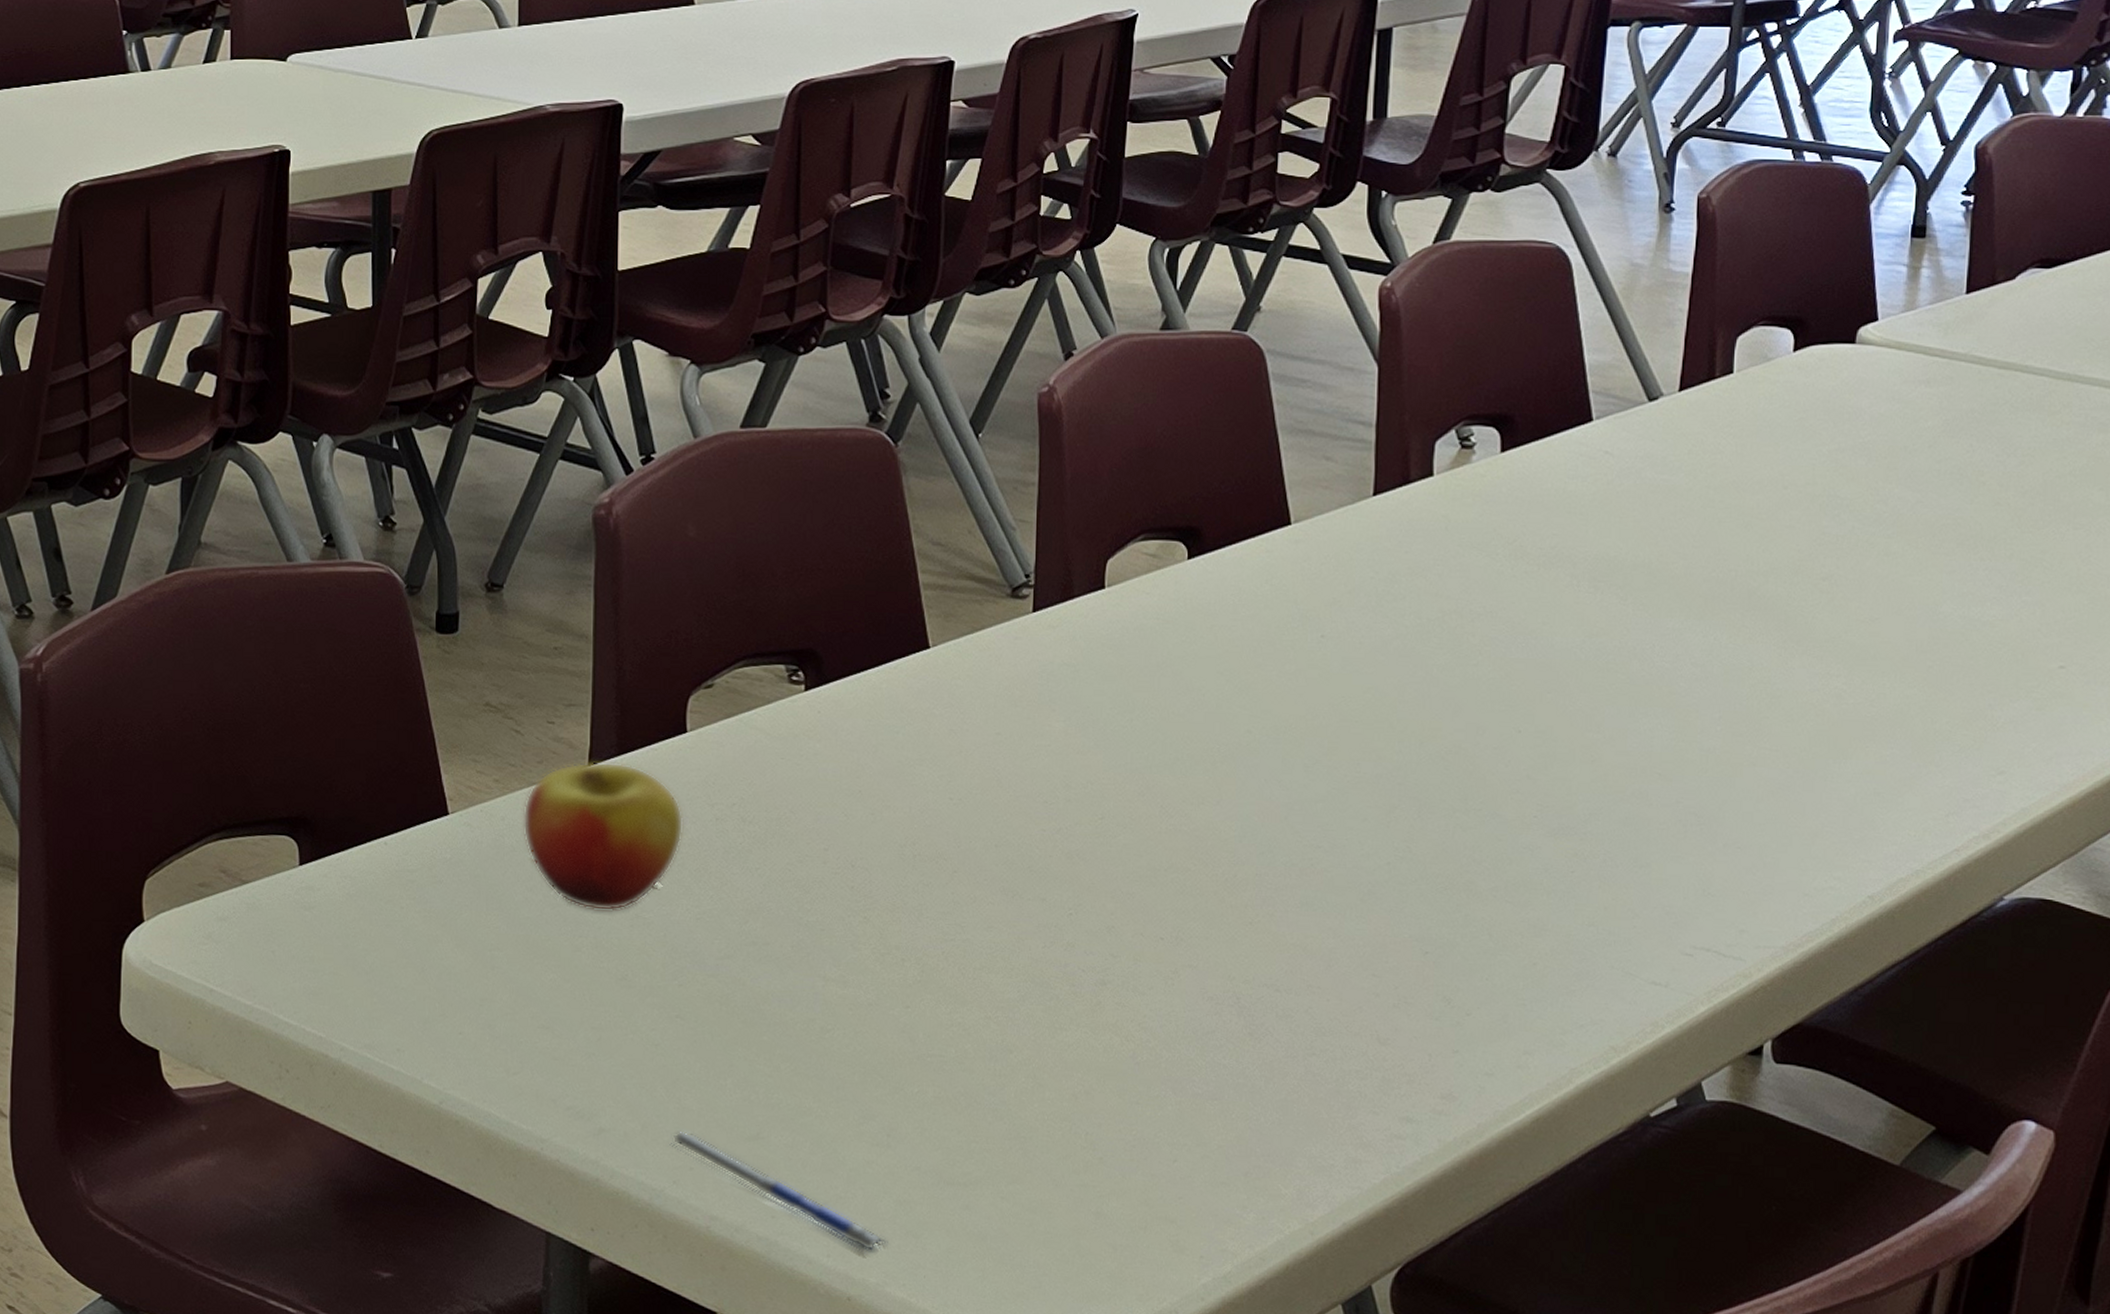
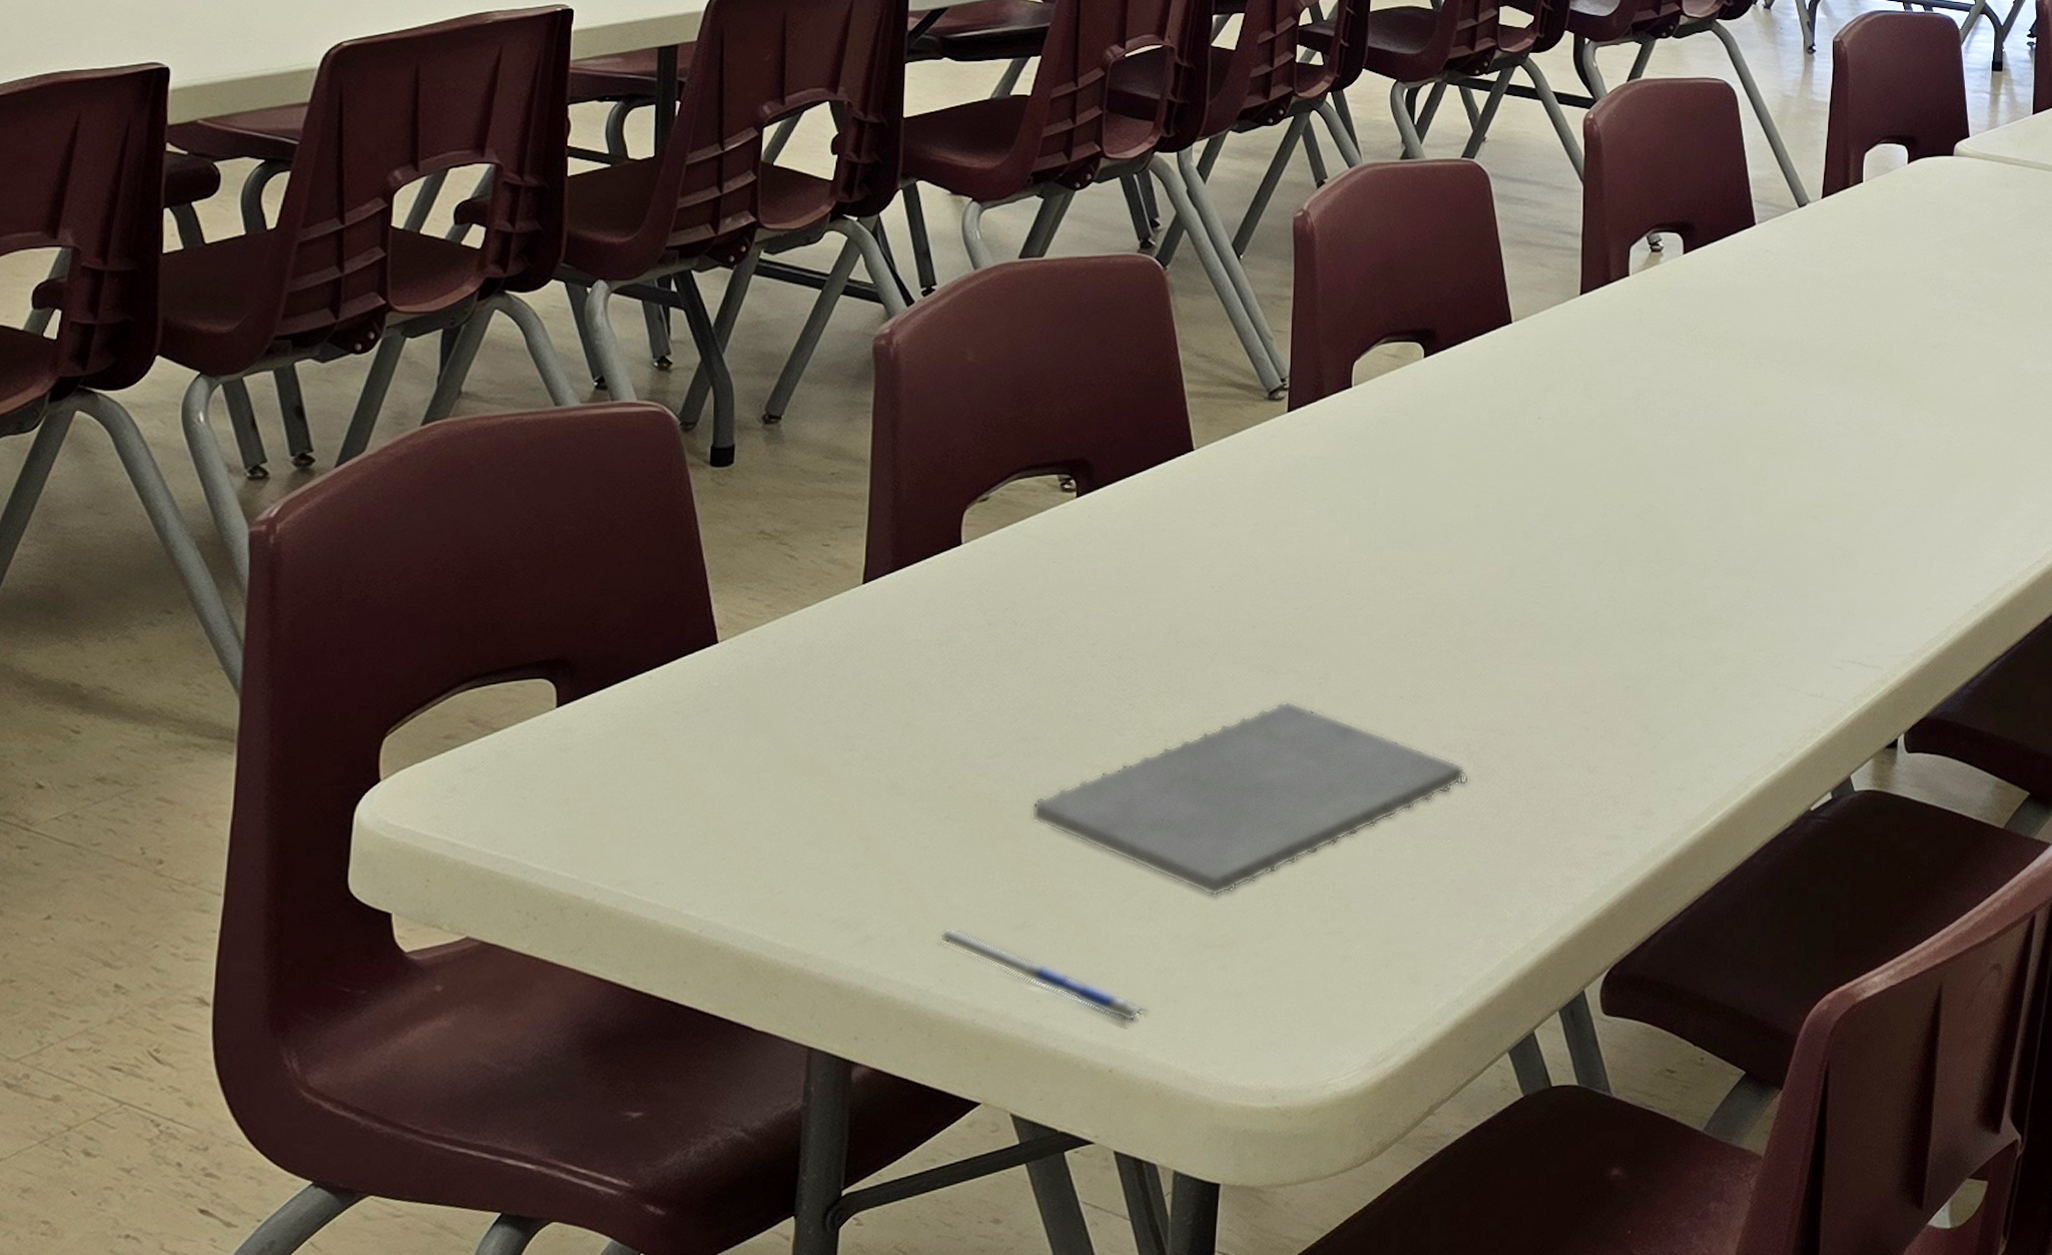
apple: present [523,761,684,912] -> none [795,578,957,724]
notepad: none [763,930,1240,1132] -> present [1031,700,1470,897]

